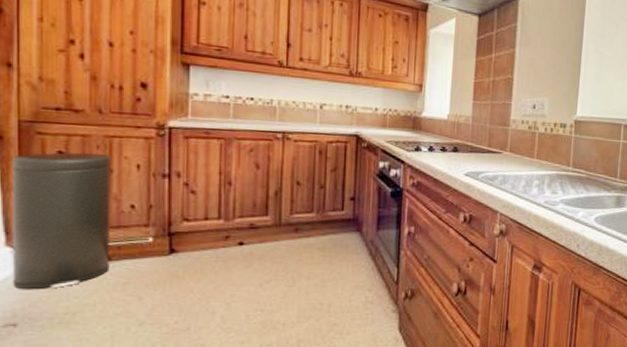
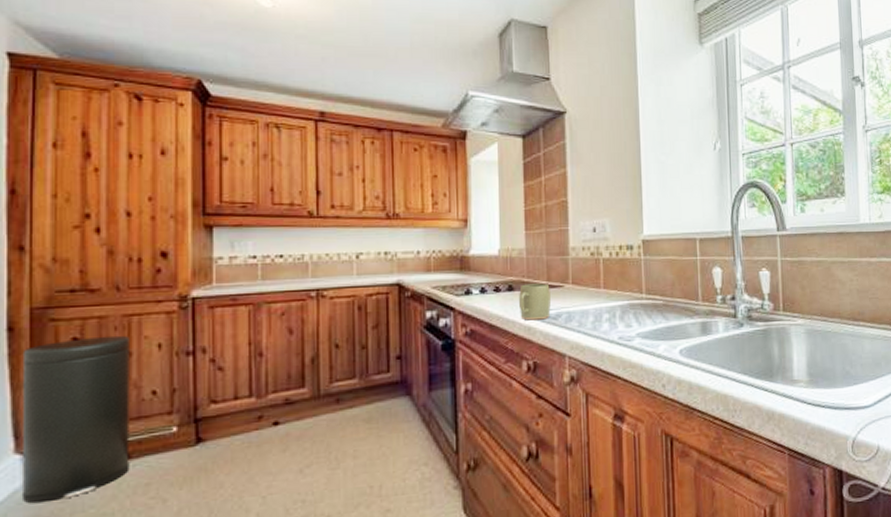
mug: none [461,147,491,180] -> present [519,283,552,321]

